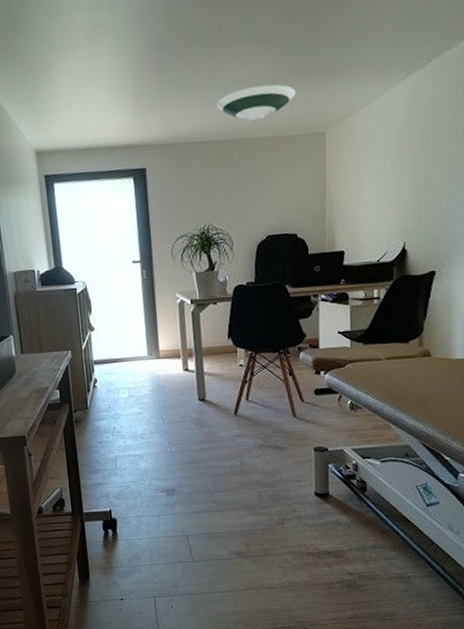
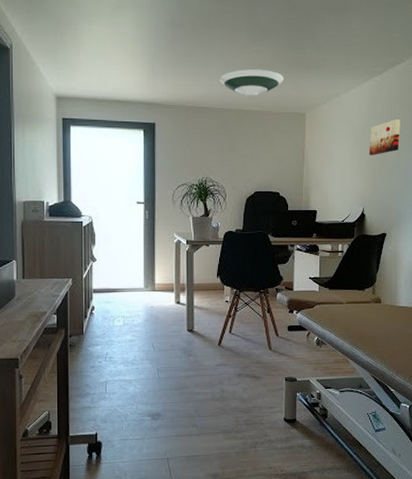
wall art: none [409,123,452,175] -> present [369,118,401,155]

